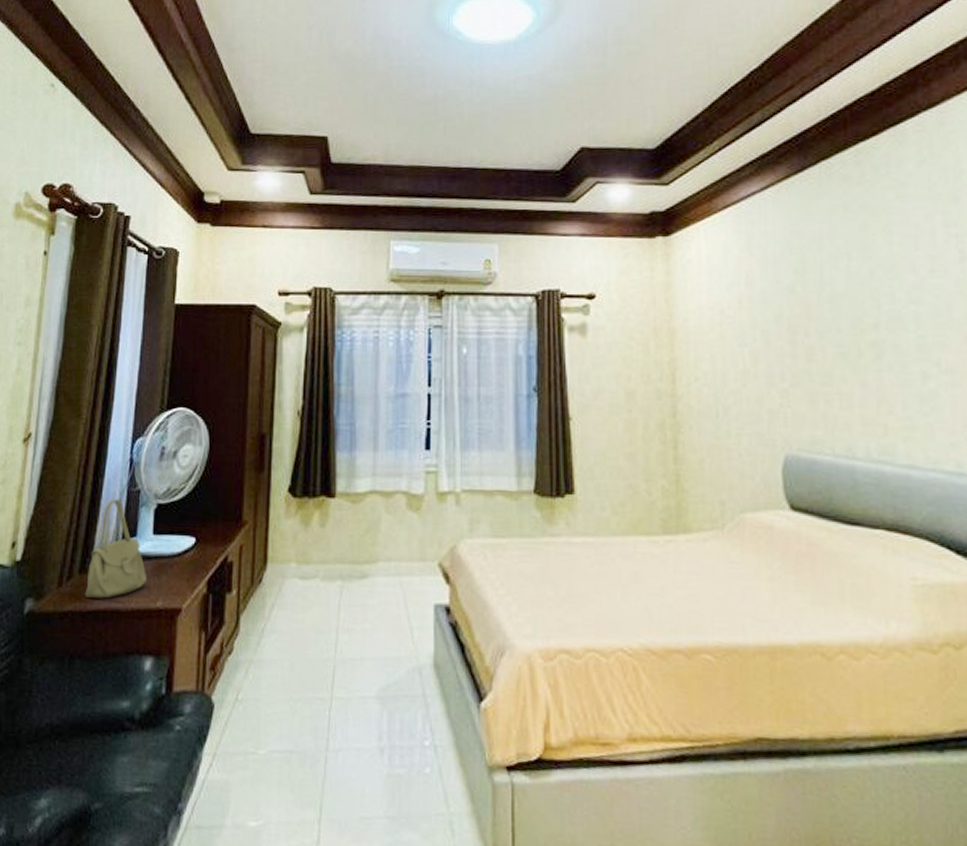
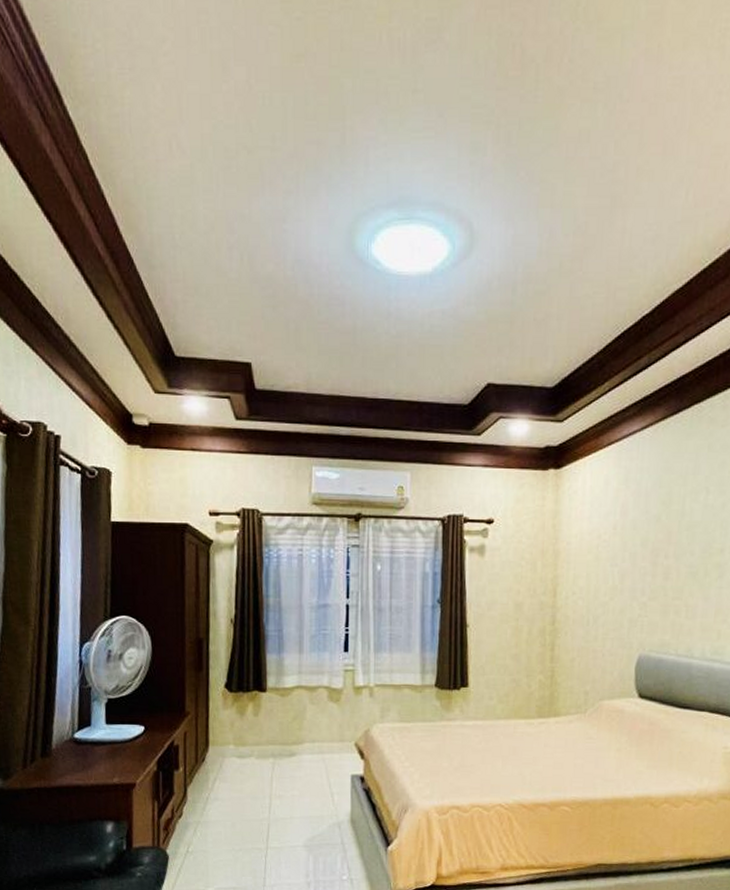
handbag: present [85,499,148,599] -> none [48,695,104,777]

